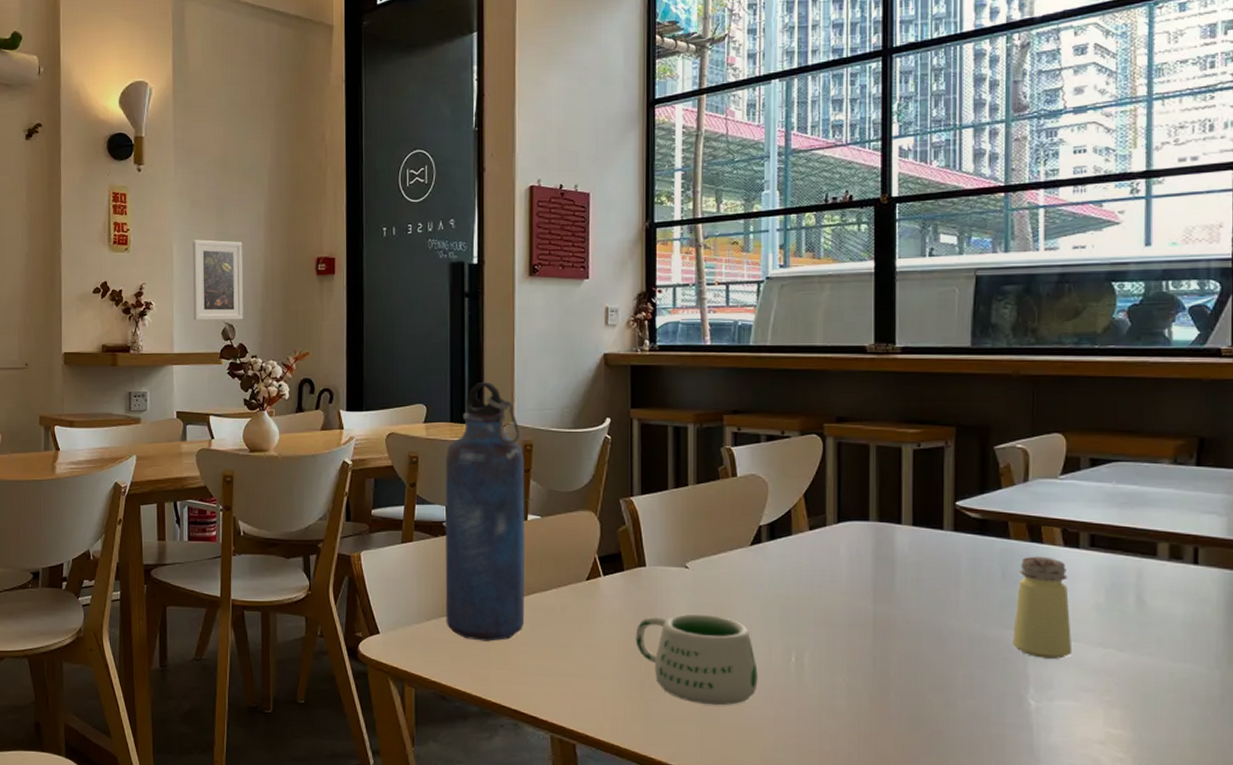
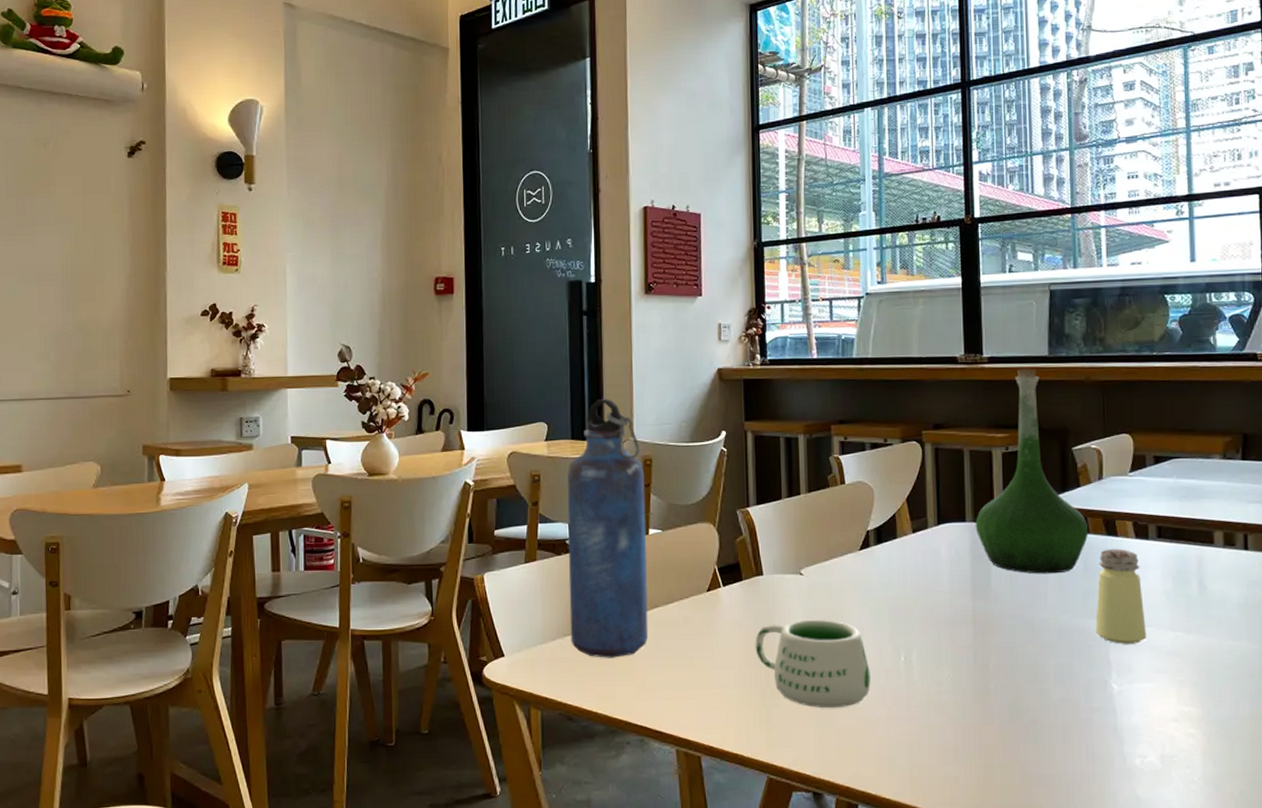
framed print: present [192,239,244,321] -> none [307,260,361,343]
vase: none [879,360,1010,580] -> present [975,368,1089,574]

